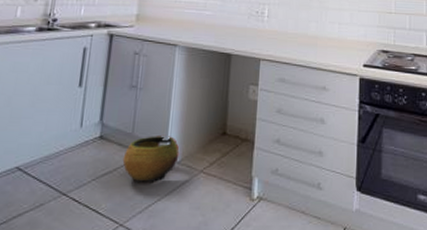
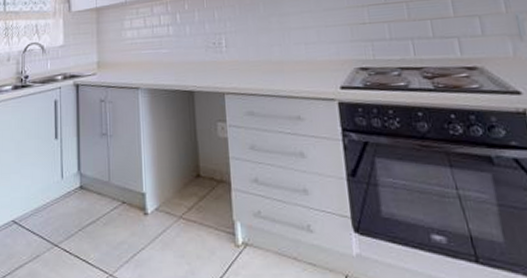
clay pot: present [122,134,180,184] -> none [103,181,157,232]

